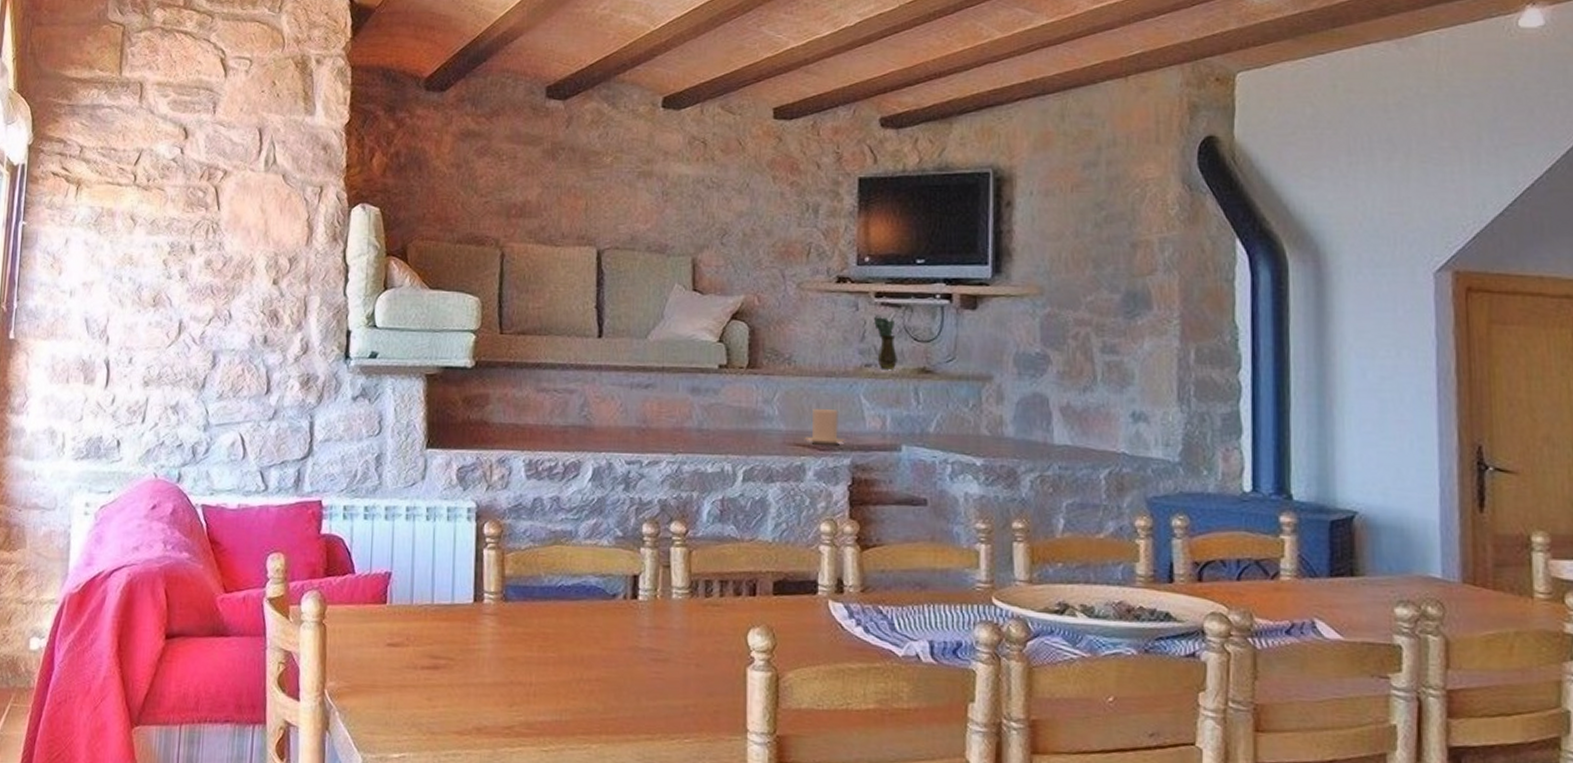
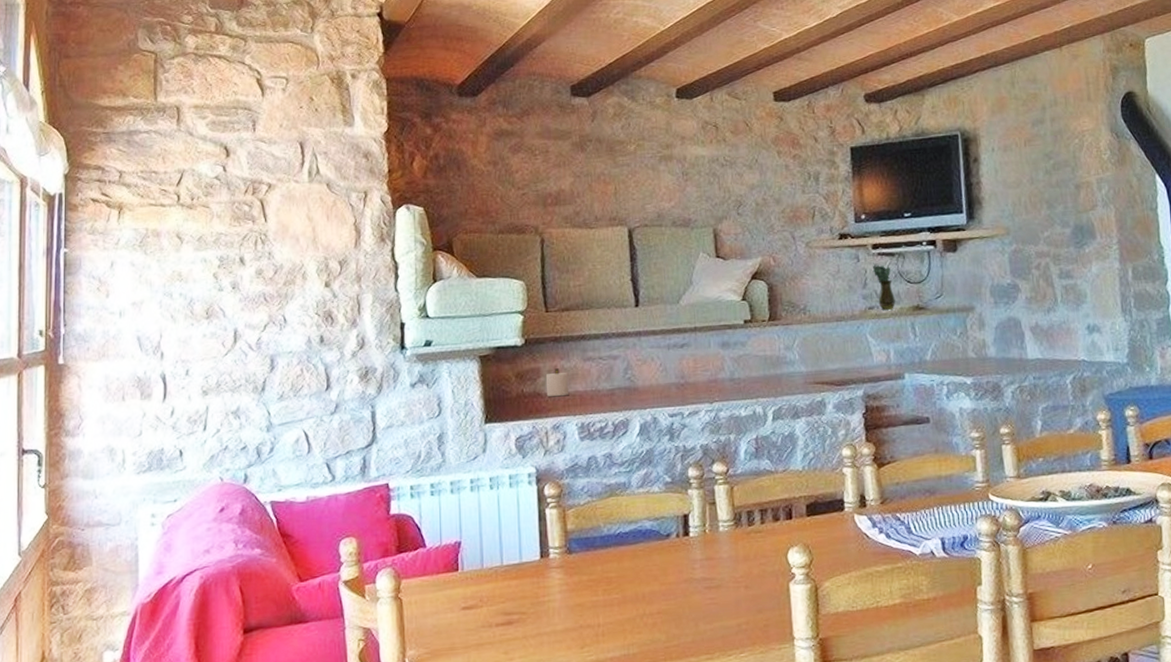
candle: none [493,397,520,428] -> present [545,368,569,397]
candle: present [804,409,845,445] -> none [822,349,857,381]

